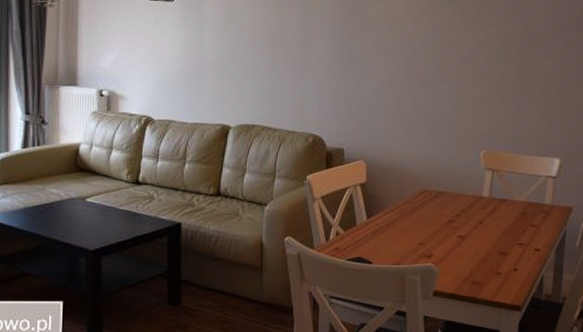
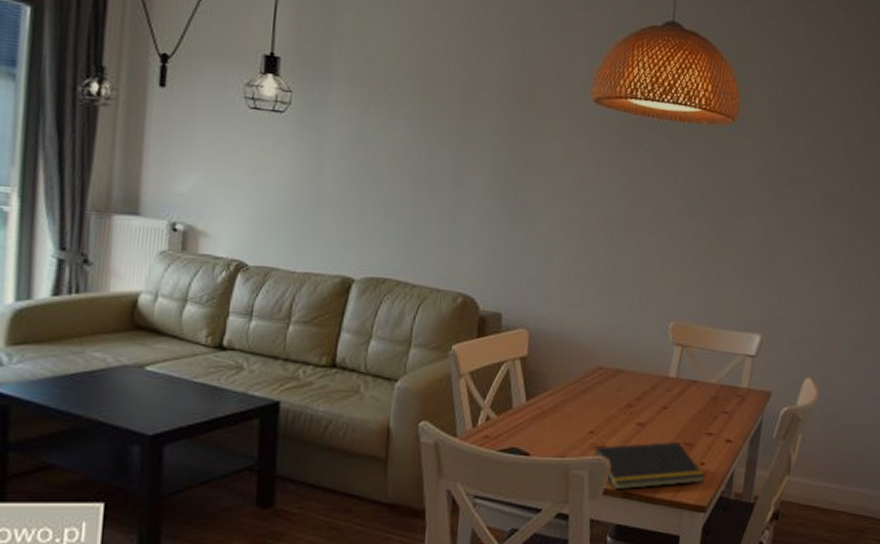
notepad: none [423,252,519,292] -> present [592,442,705,490]

